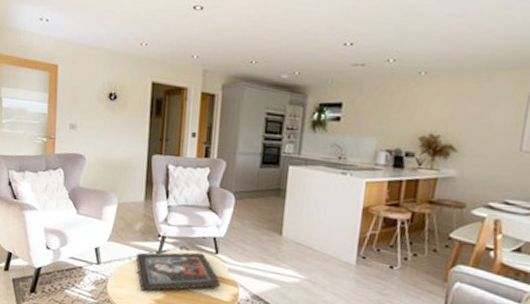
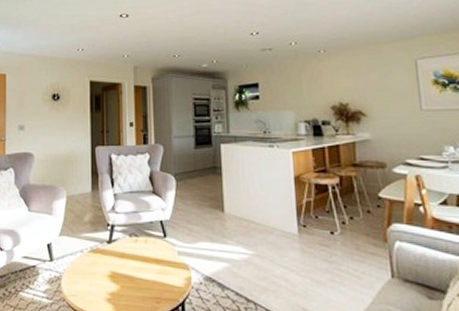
religious icon: present [135,252,221,291] -> none [87,238,172,285]

